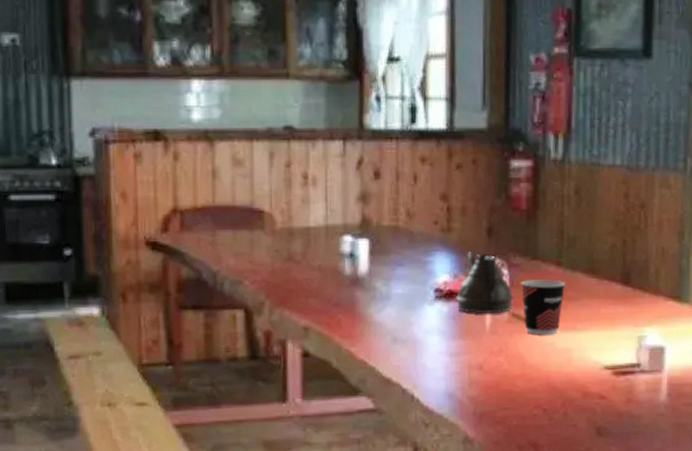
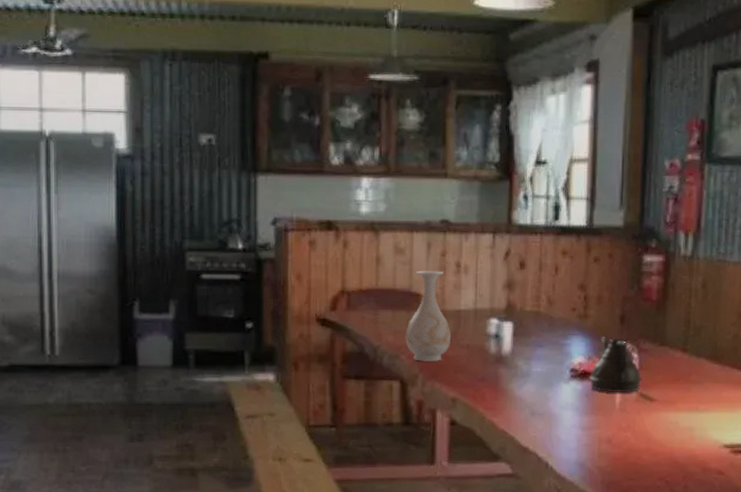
vase: none [248,183,300,287] -> present [405,270,451,362]
cup: present [520,279,566,335] -> none [648,364,690,415]

